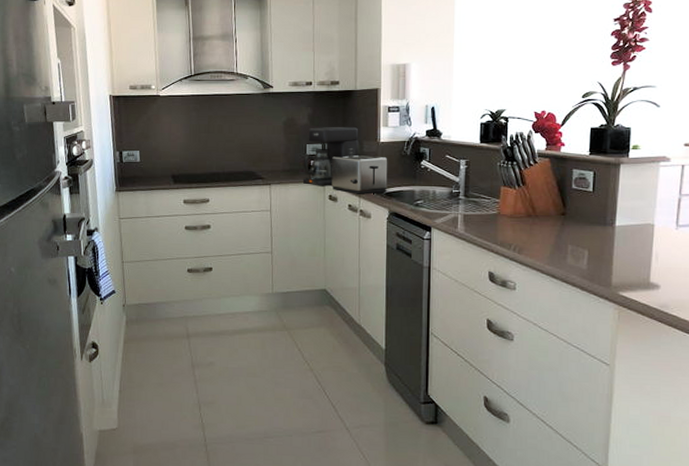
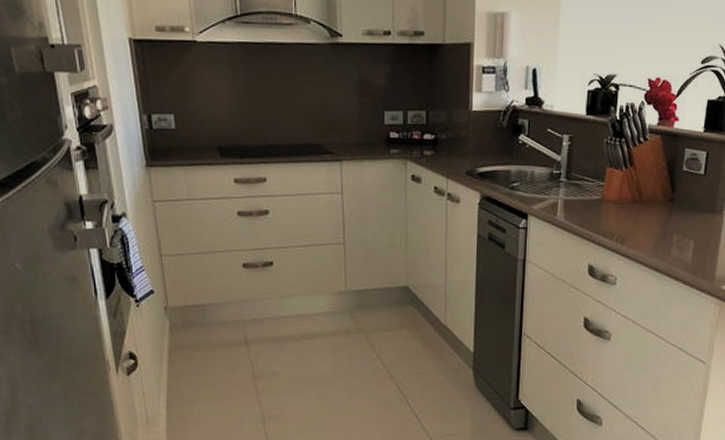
coffee maker: present [302,126,359,188] -> none [380,89,447,166]
toaster: present [331,154,388,196] -> none [414,125,481,176]

